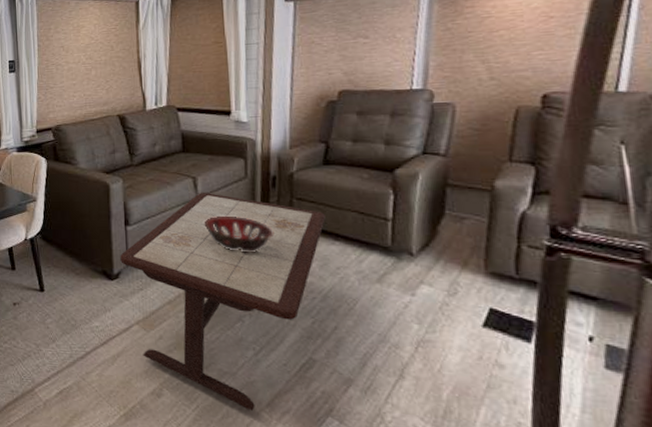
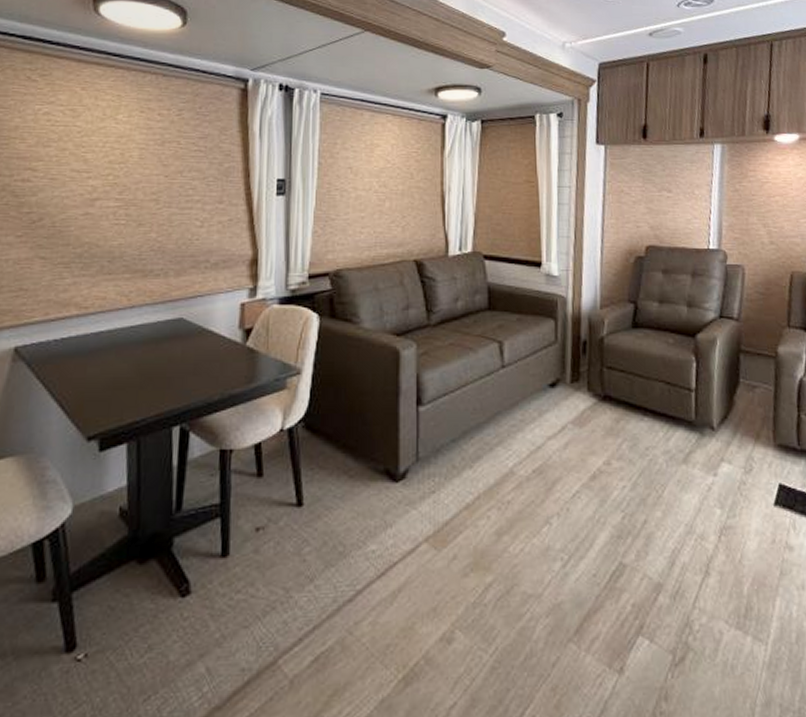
coffee table: present [120,193,326,412] -> none [409,361,635,645]
decorative bowl: present [204,217,274,253] -> none [510,390,585,435]

